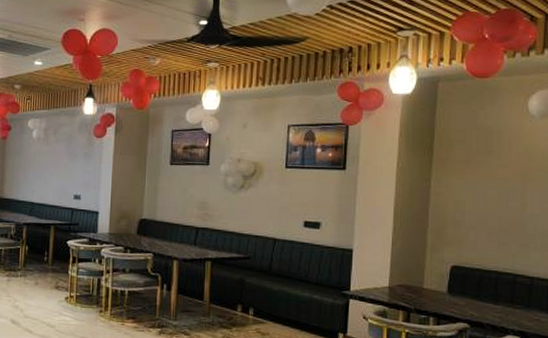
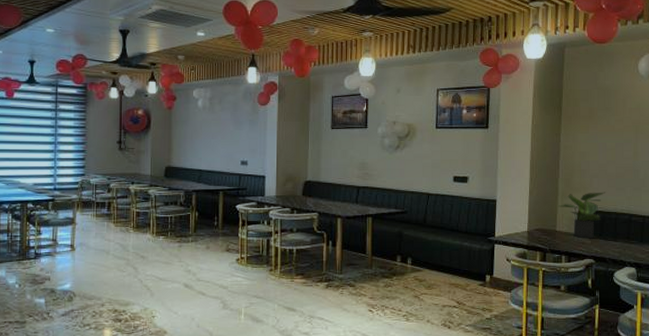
potted plant: none [426,247,484,300] -> present [558,192,605,239]

